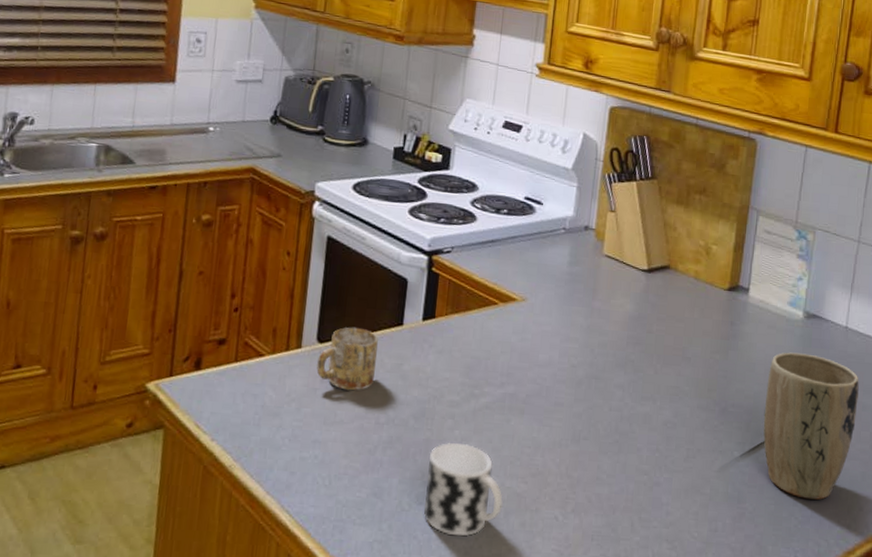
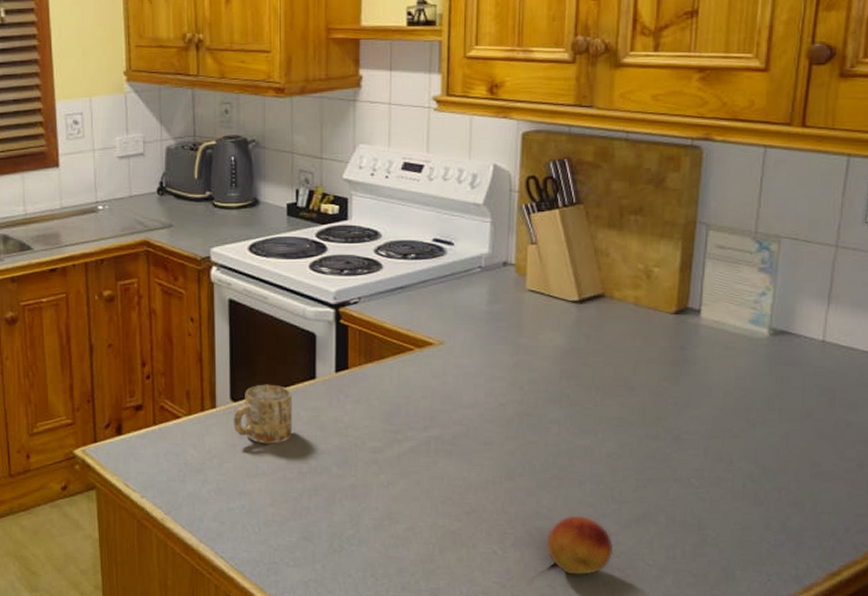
cup: present [423,442,503,537] -> none [355,486,437,573]
fruit: none [604,482,664,545] -> present [546,515,614,575]
plant pot: present [763,352,859,500] -> none [724,373,841,523]

